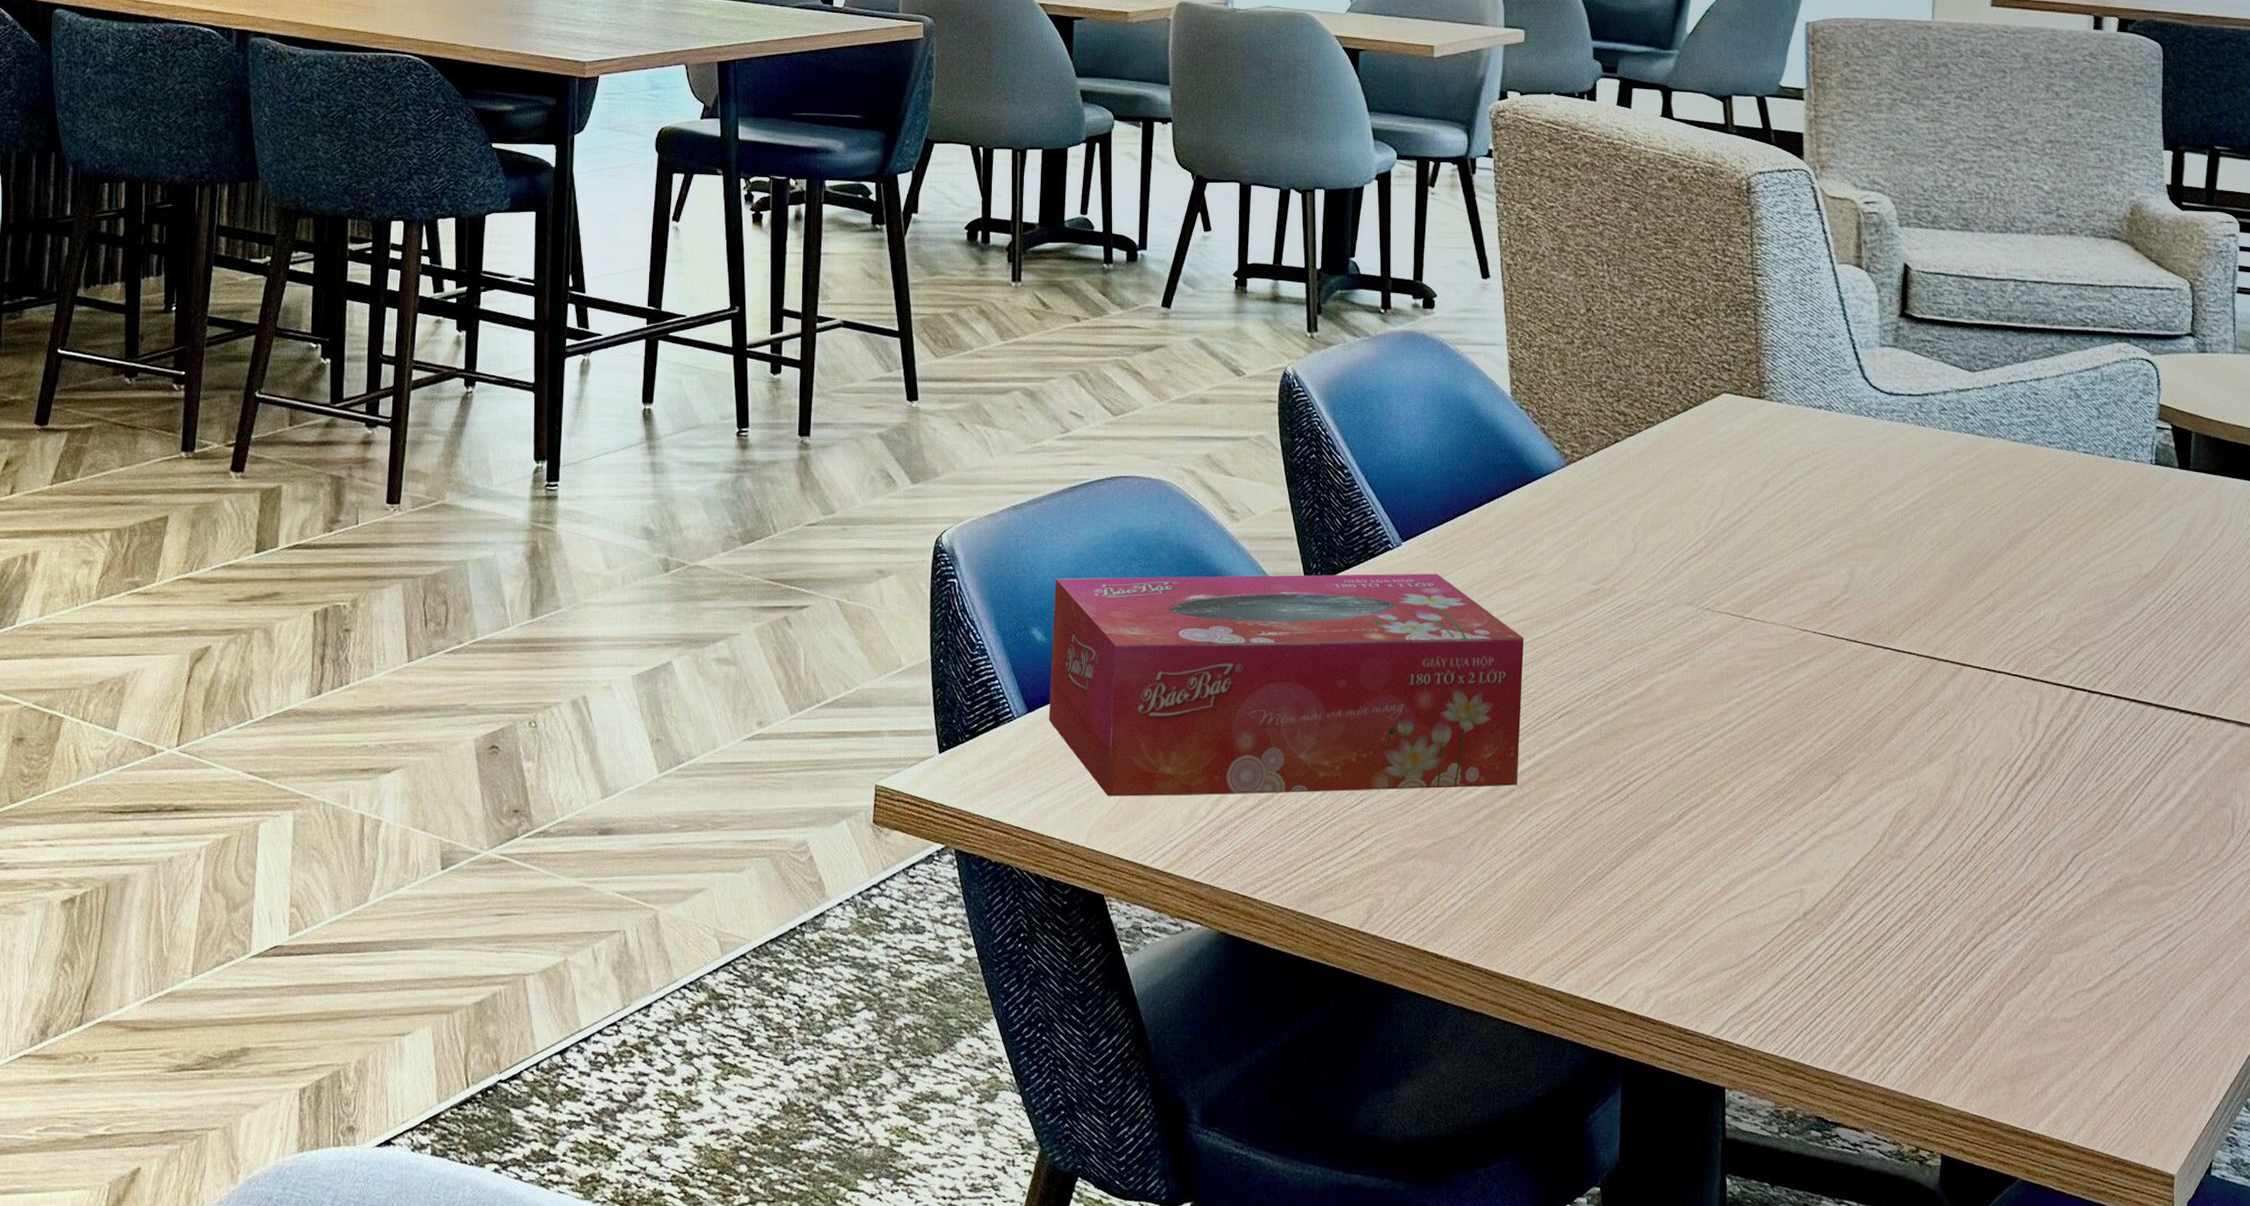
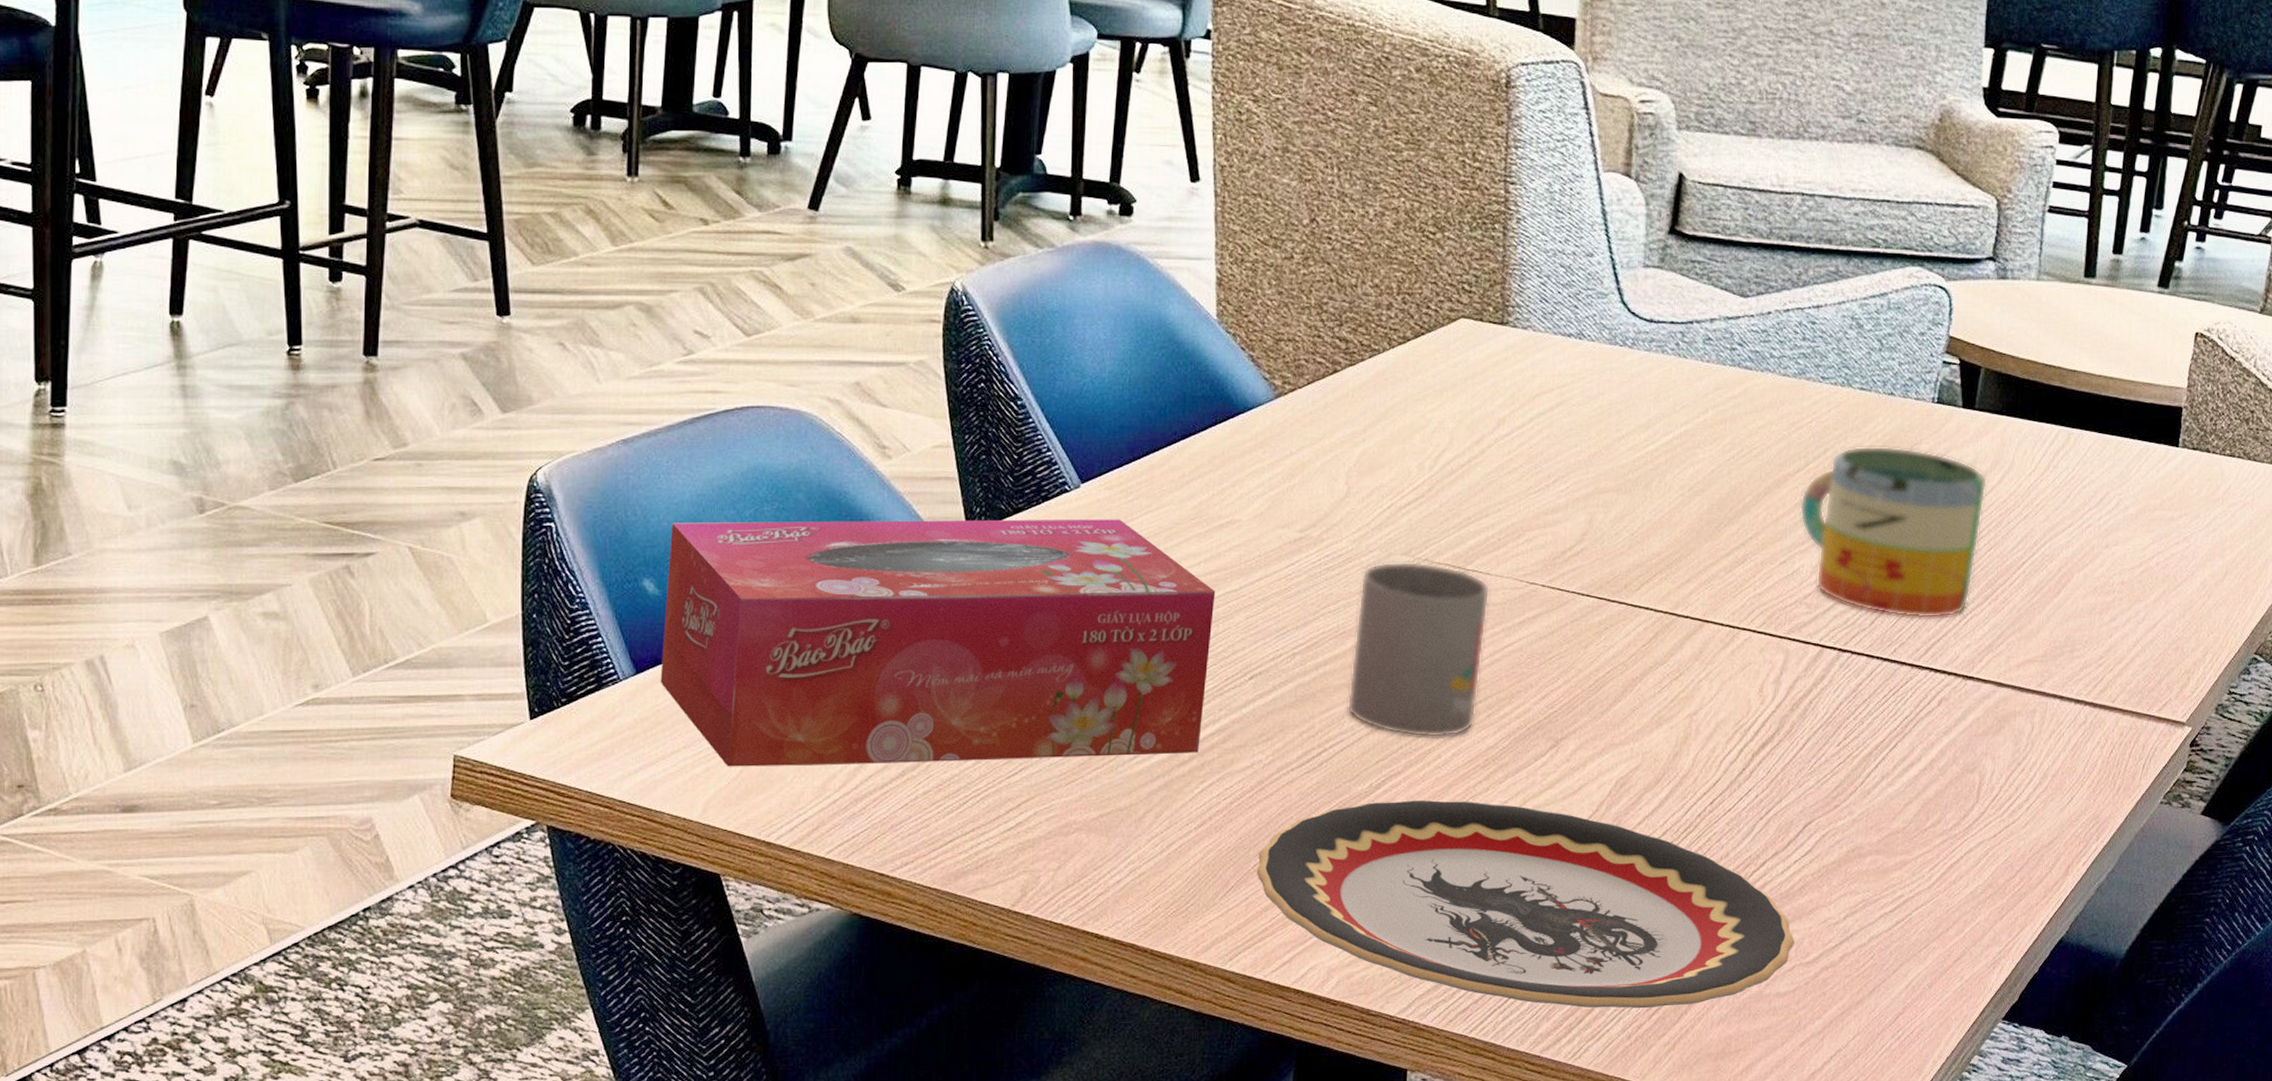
plate: none [1576,830,2075,1032] -> present [1256,800,1795,1009]
mug: none [1647,610,1768,773] -> present [1347,561,1490,738]
mug: none [2039,504,2209,663] -> present [1799,446,1988,619]

